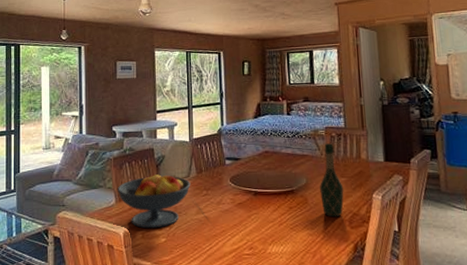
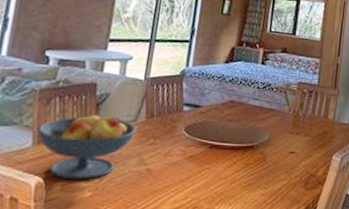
wine bottle: present [320,143,344,217] -> none [280,99,306,178]

